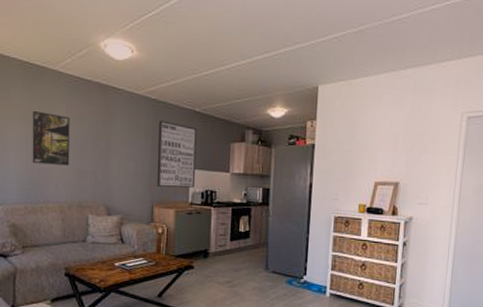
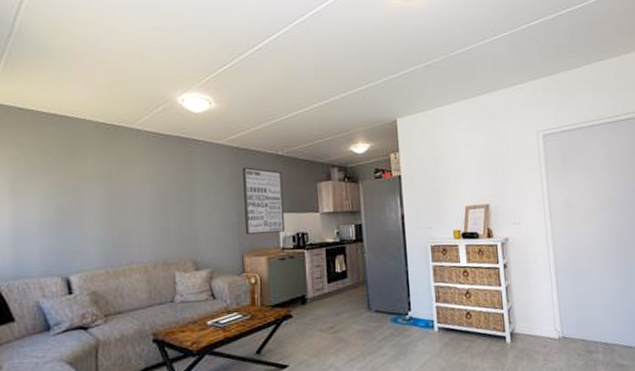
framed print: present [32,111,70,165] -> none [110,170,152,225]

